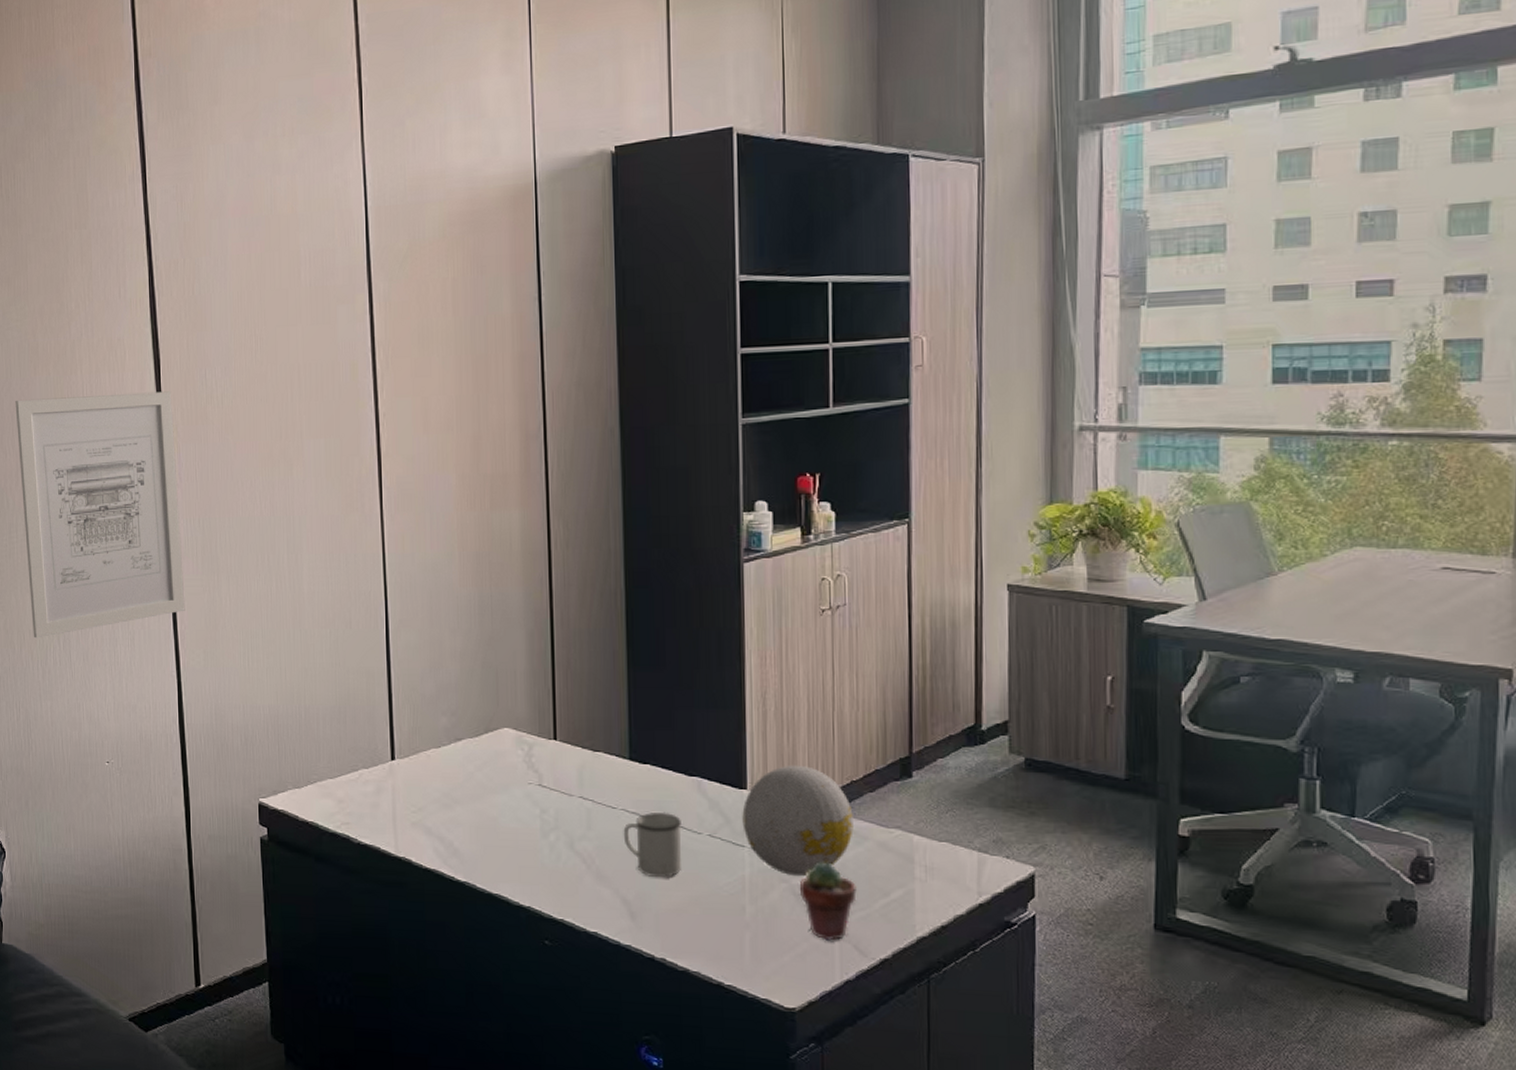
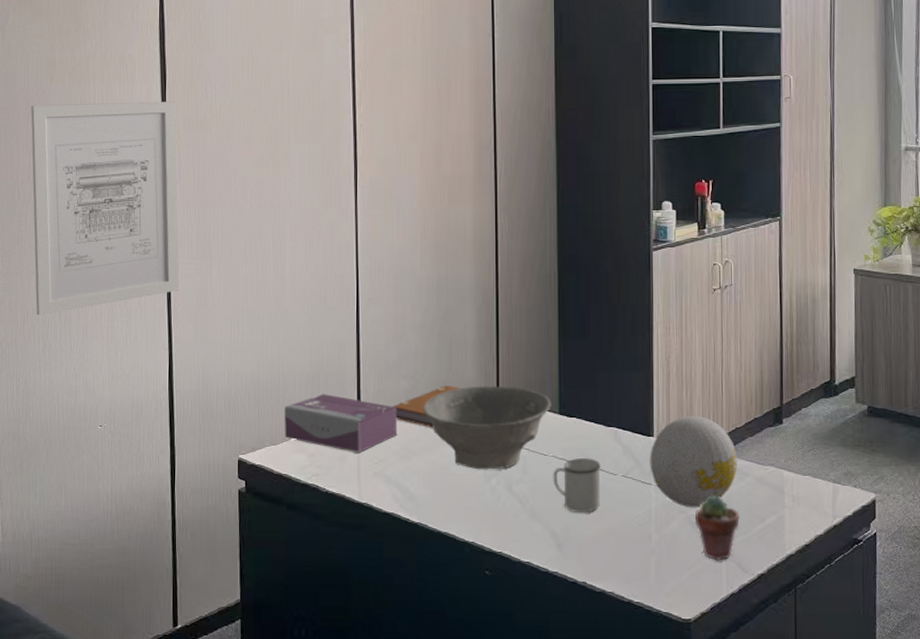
tissue box: none [308,730,438,800] -> present [284,393,397,453]
notebook: none [432,722,510,773] -> present [393,385,460,428]
bowl: none [466,724,620,823] -> present [422,386,551,470]

